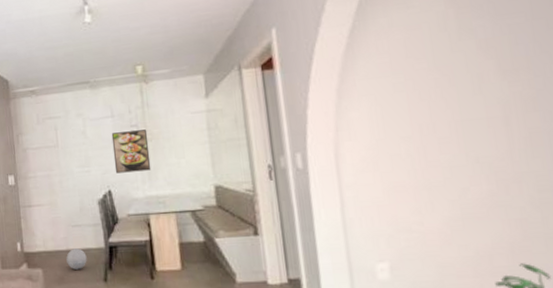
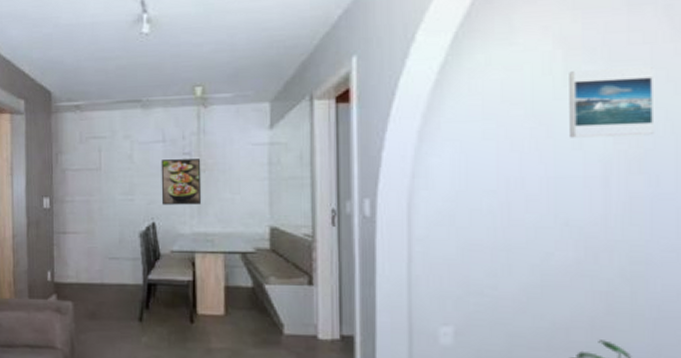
ball: present [66,248,87,270] -> none [100,283,122,306]
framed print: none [462,18,543,85] -> present [569,67,655,138]

